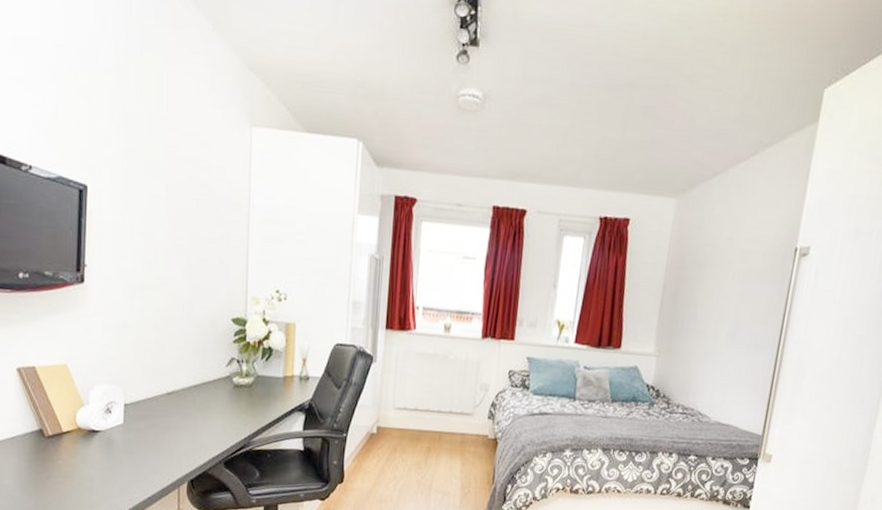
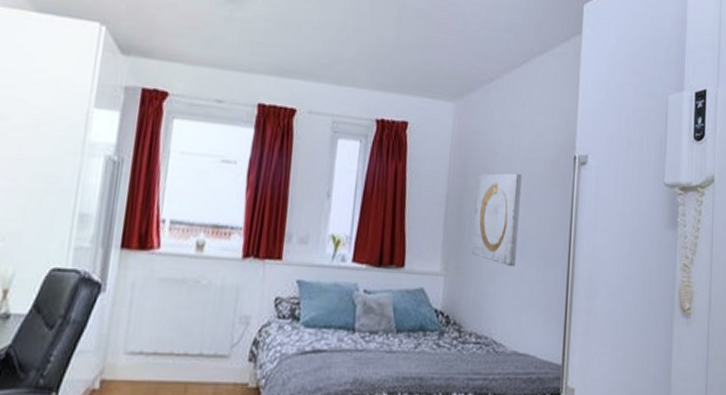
wall art: none [684,264,739,350] -> present [472,173,522,267]

